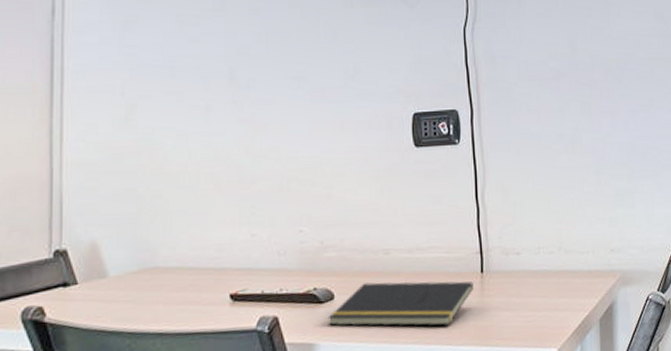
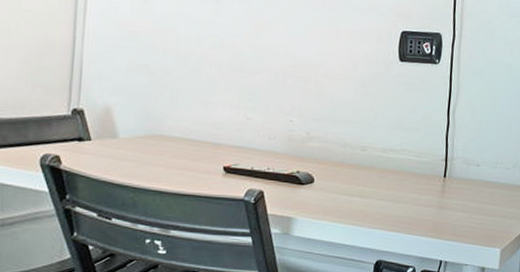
notepad: present [328,281,474,327] -> none [306,173,436,217]

